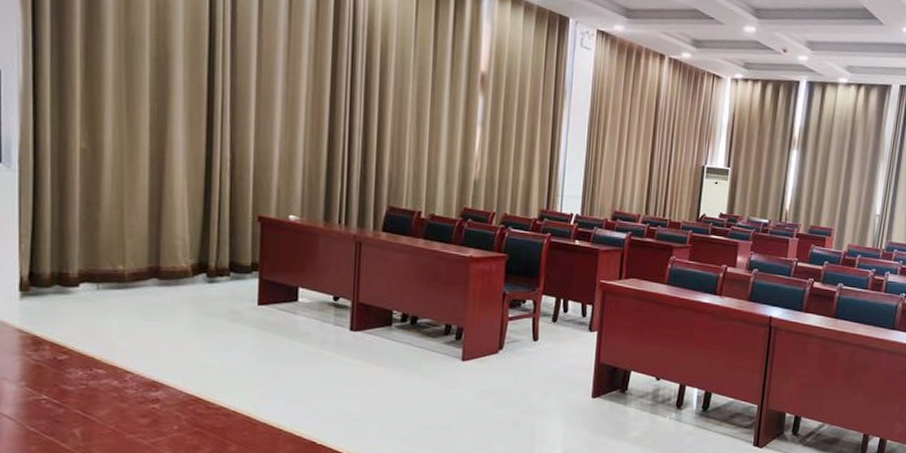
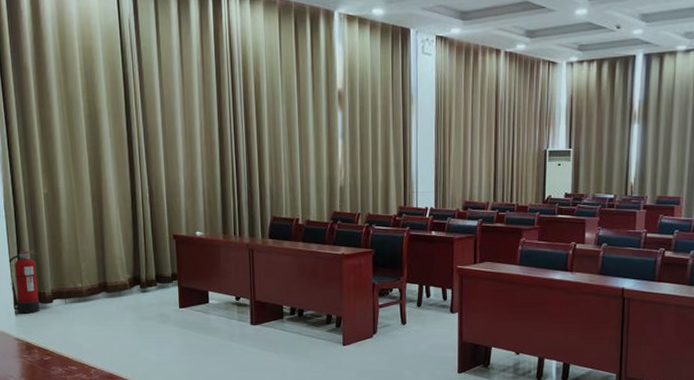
fire extinguisher: none [15,217,61,299] -> present [7,250,40,314]

